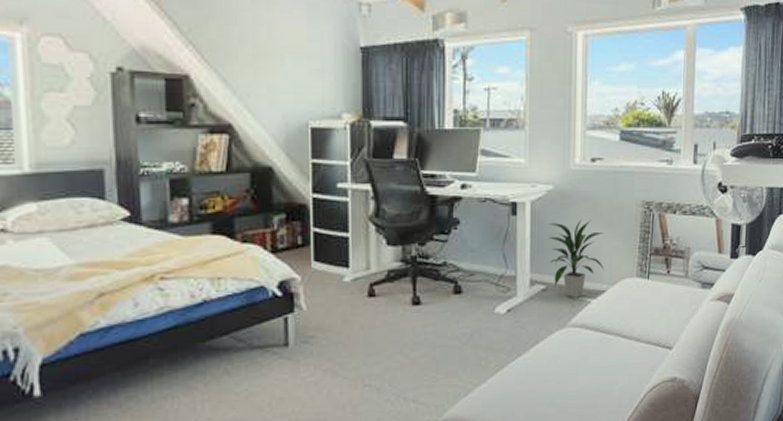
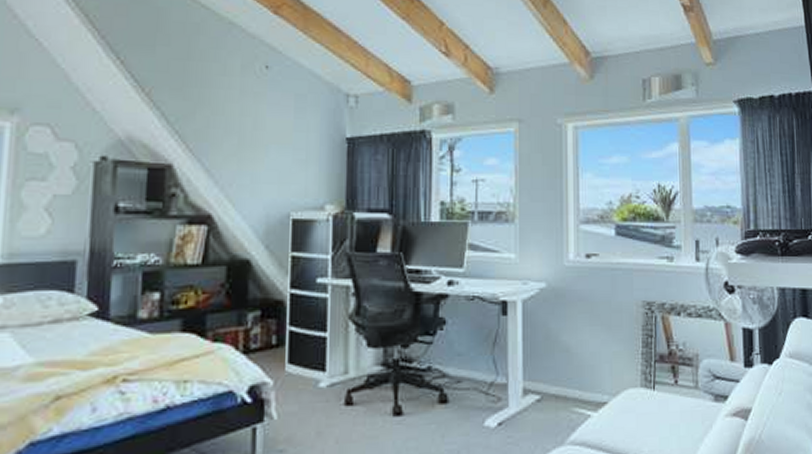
indoor plant: present [548,219,605,298] -> none [541,321,606,410]

